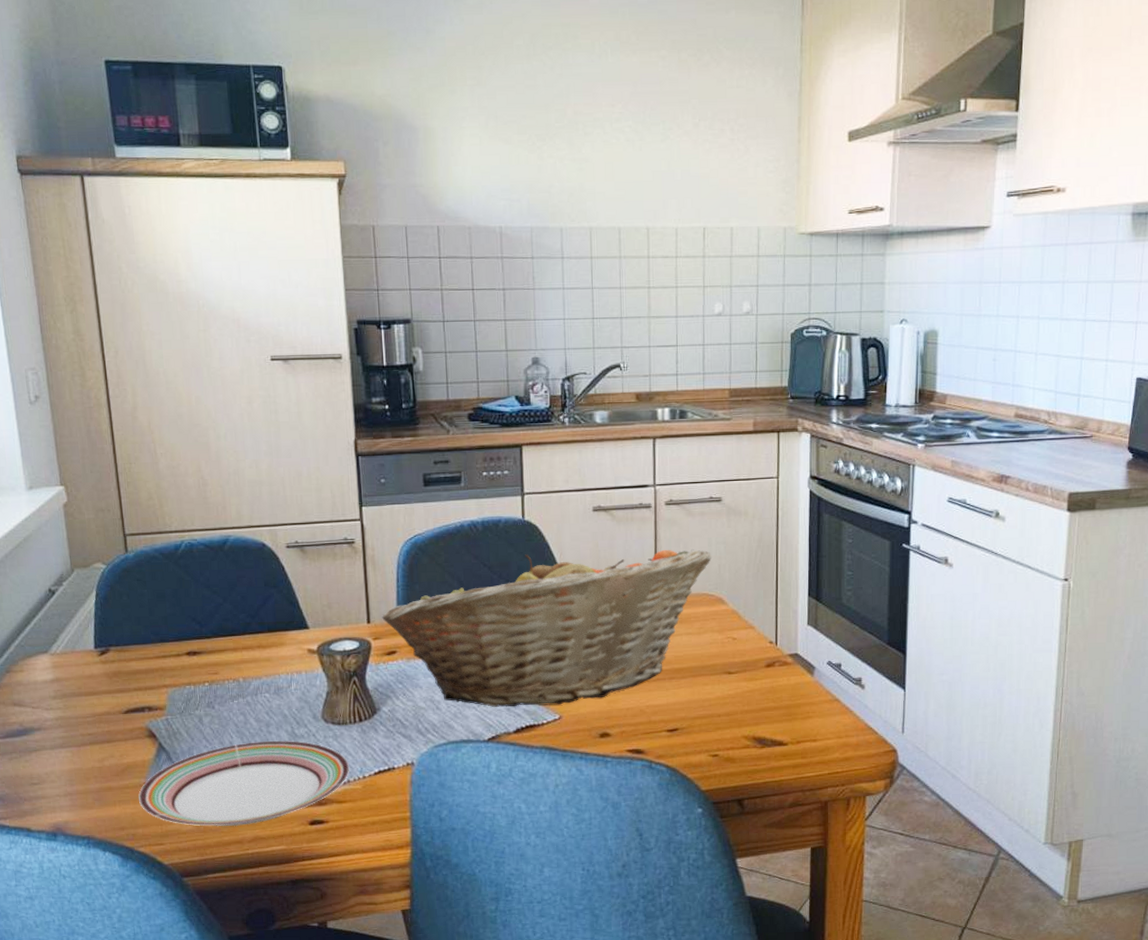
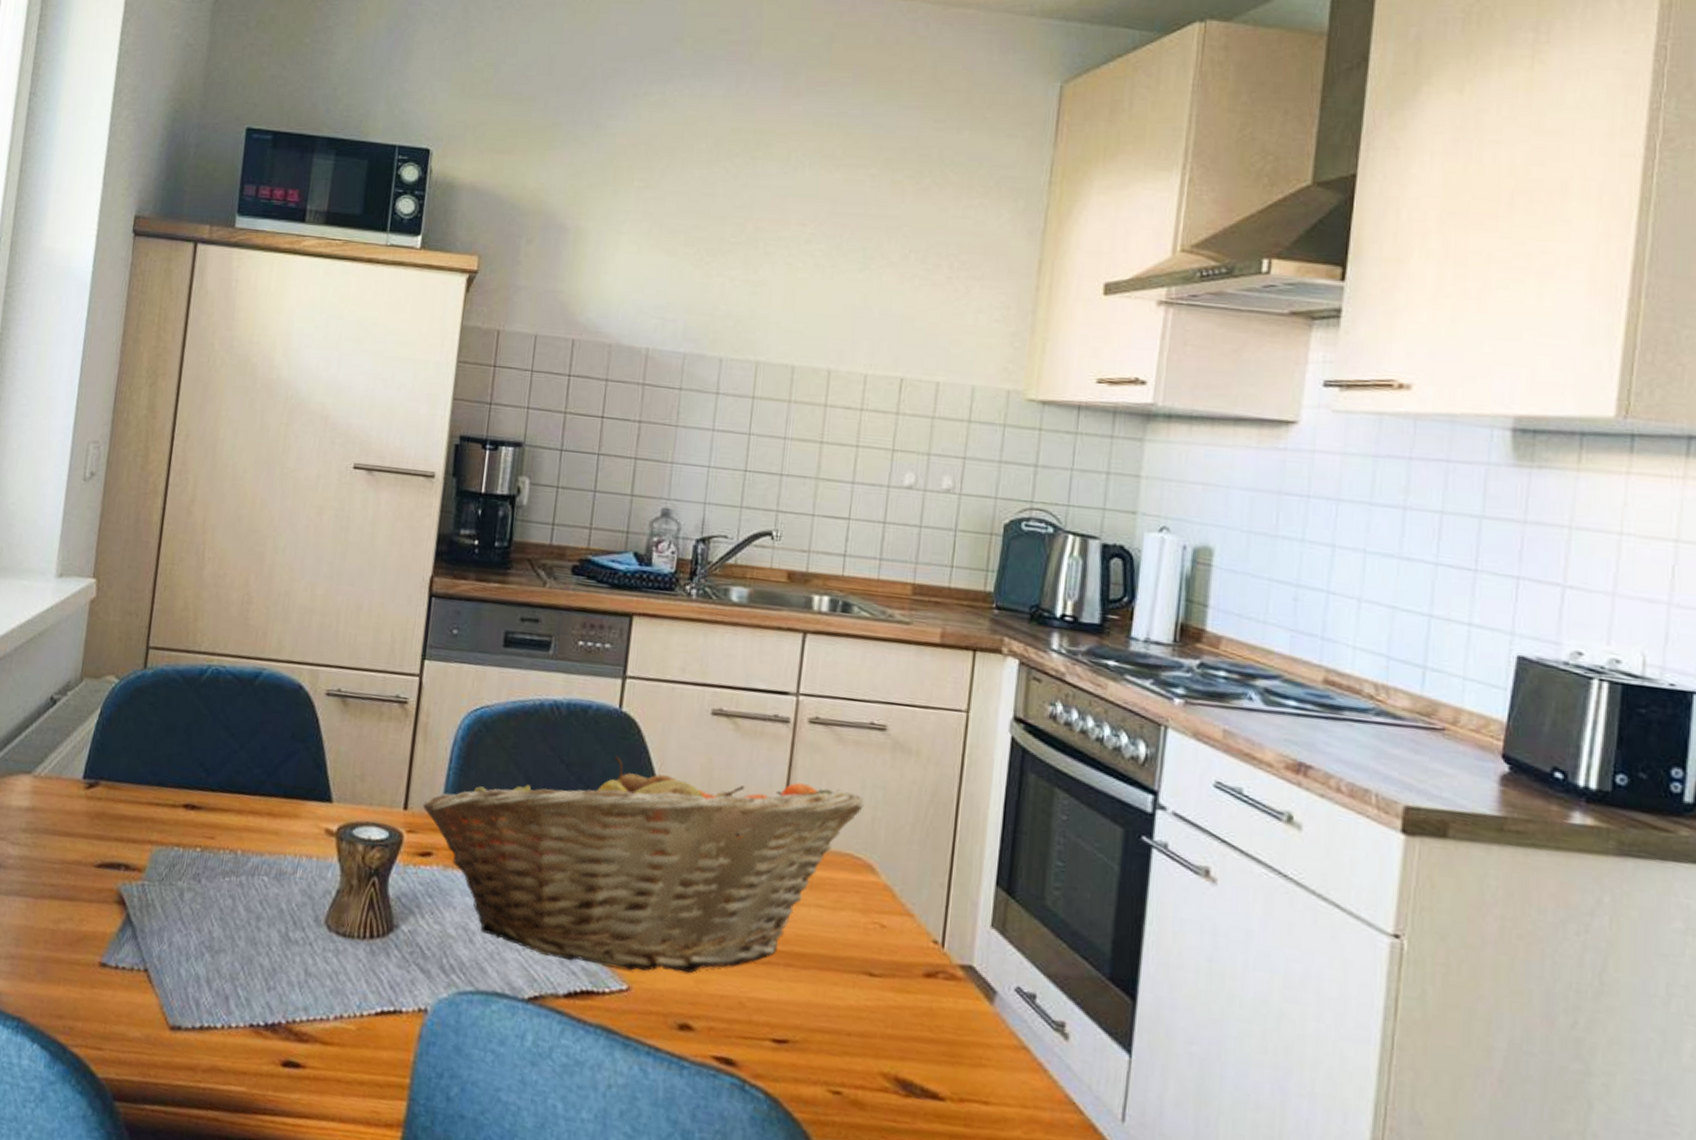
plate: present [138,741,350,827] -> none [87,935,347,1049]

